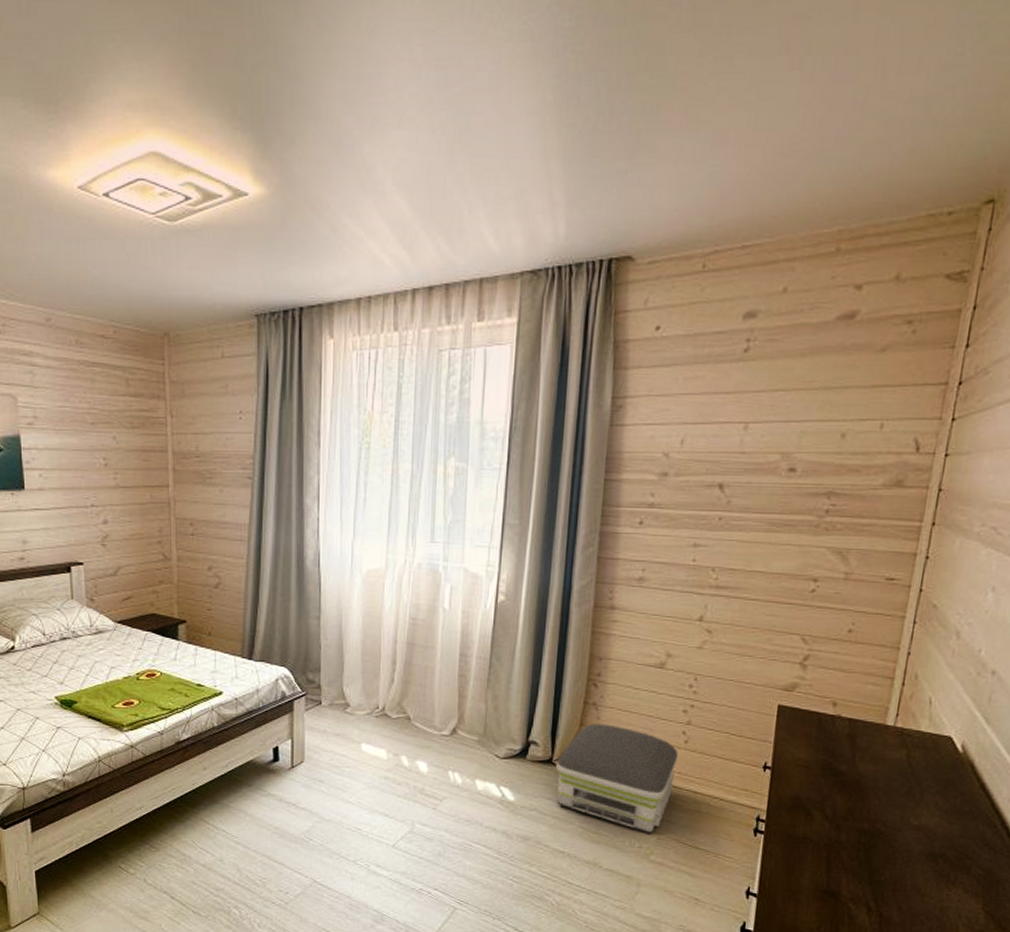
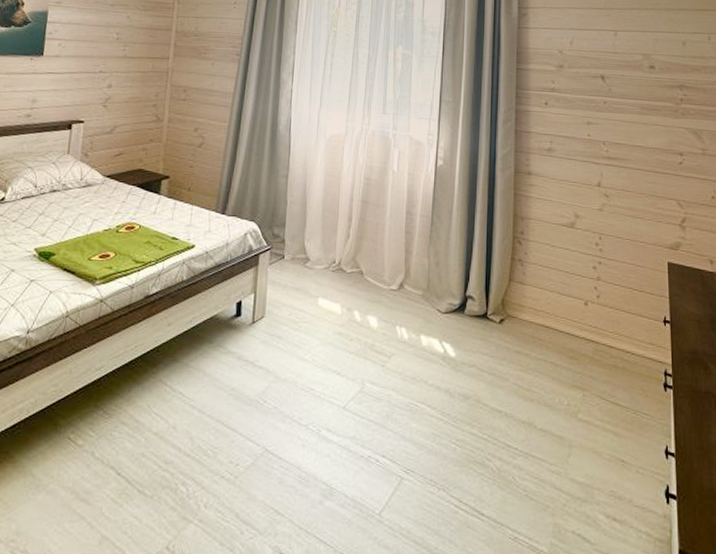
air purifier: present [555,723,679,833] -> none [490,279,593,389]

